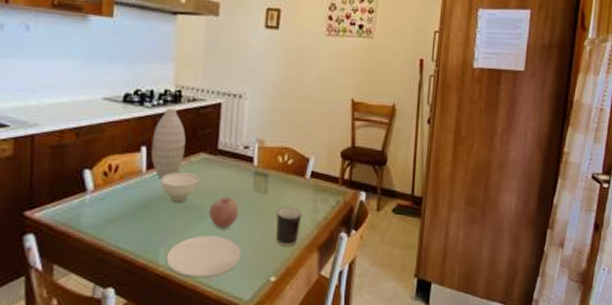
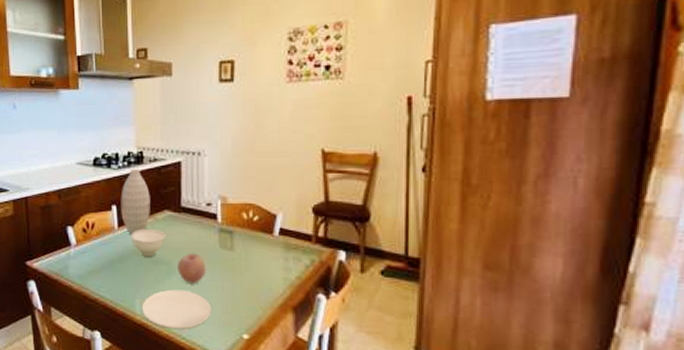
mug: present [275,207,302,246] -> none [244,265,273,305]

